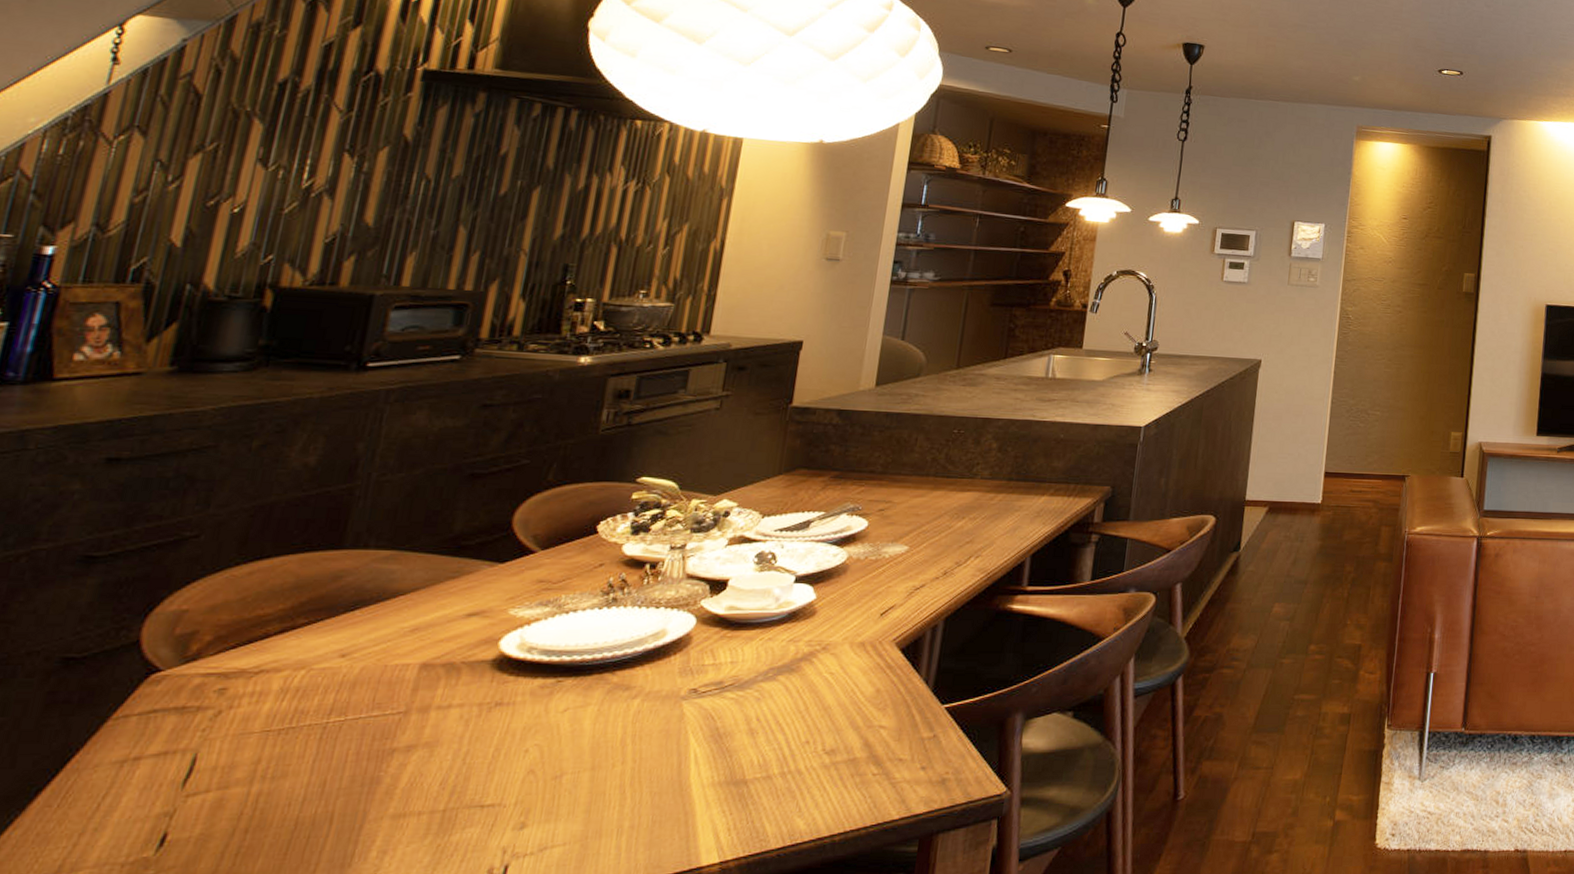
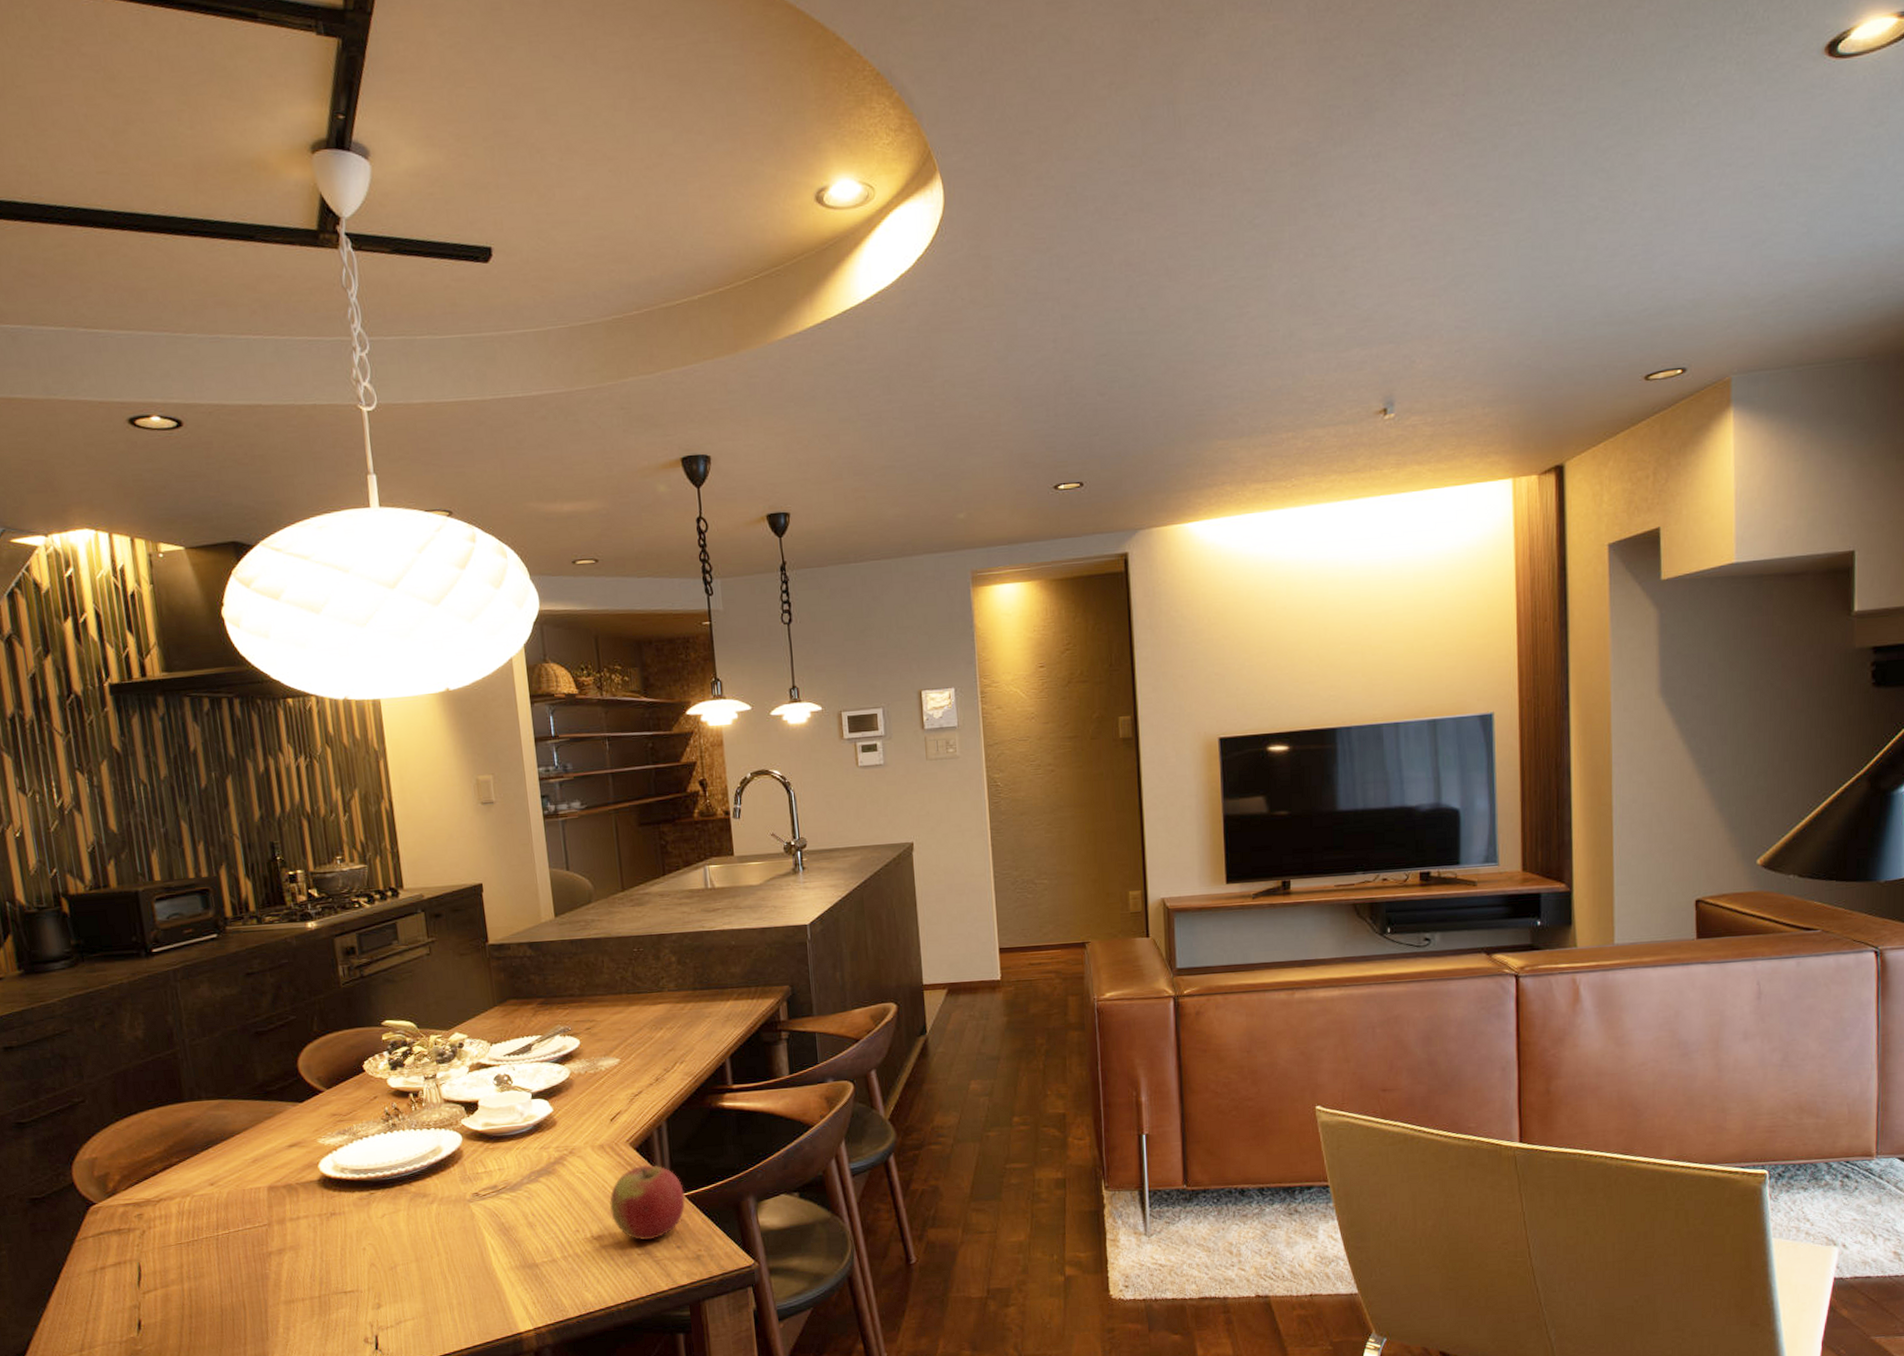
apple: none [852,668,946,757] -> present [609,1164,686,1240]

